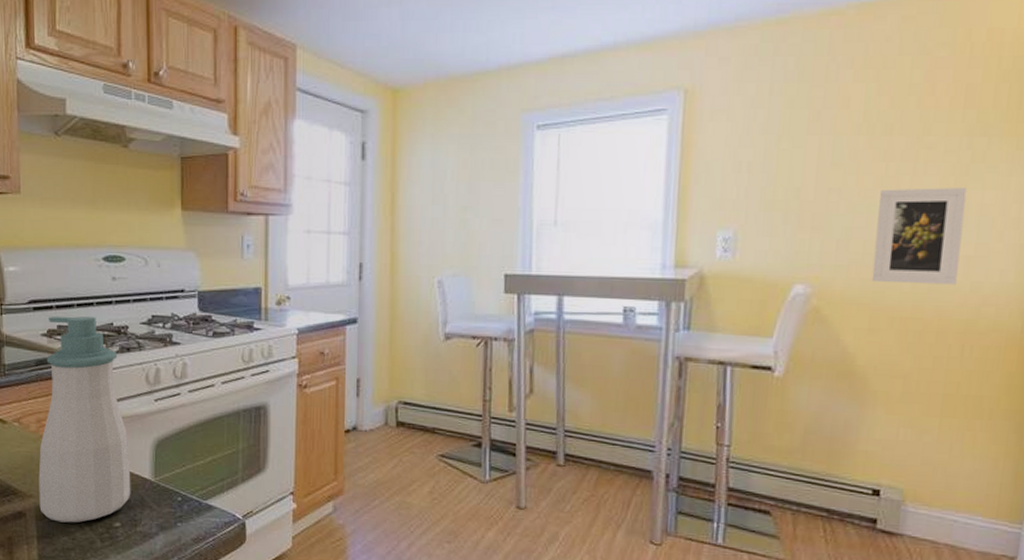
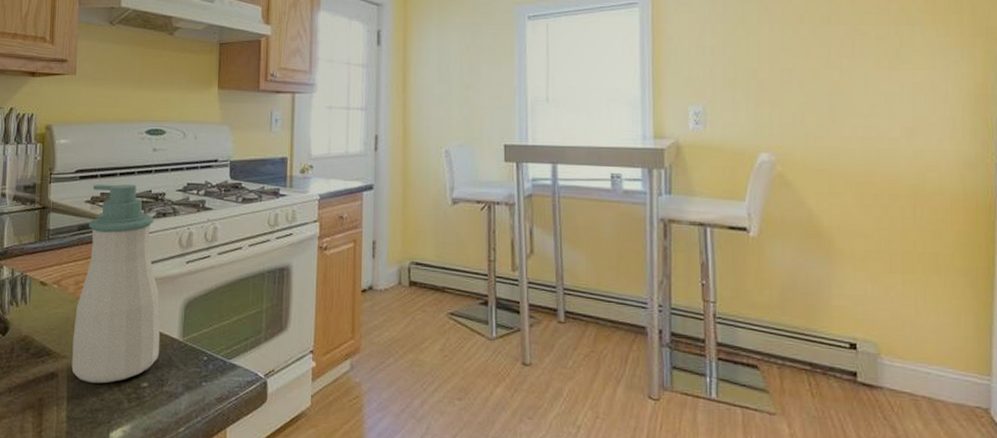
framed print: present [871,188,968,285] -> none [826,68,901,153]

